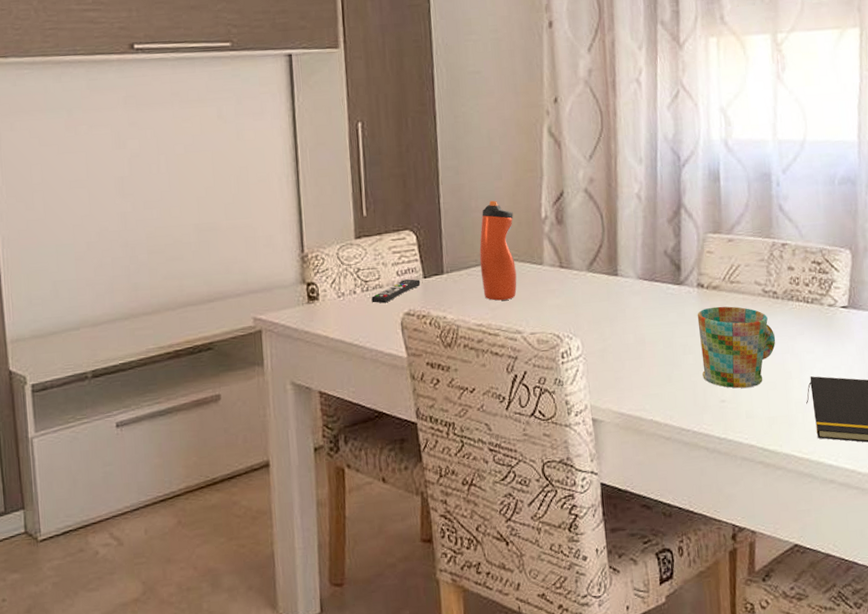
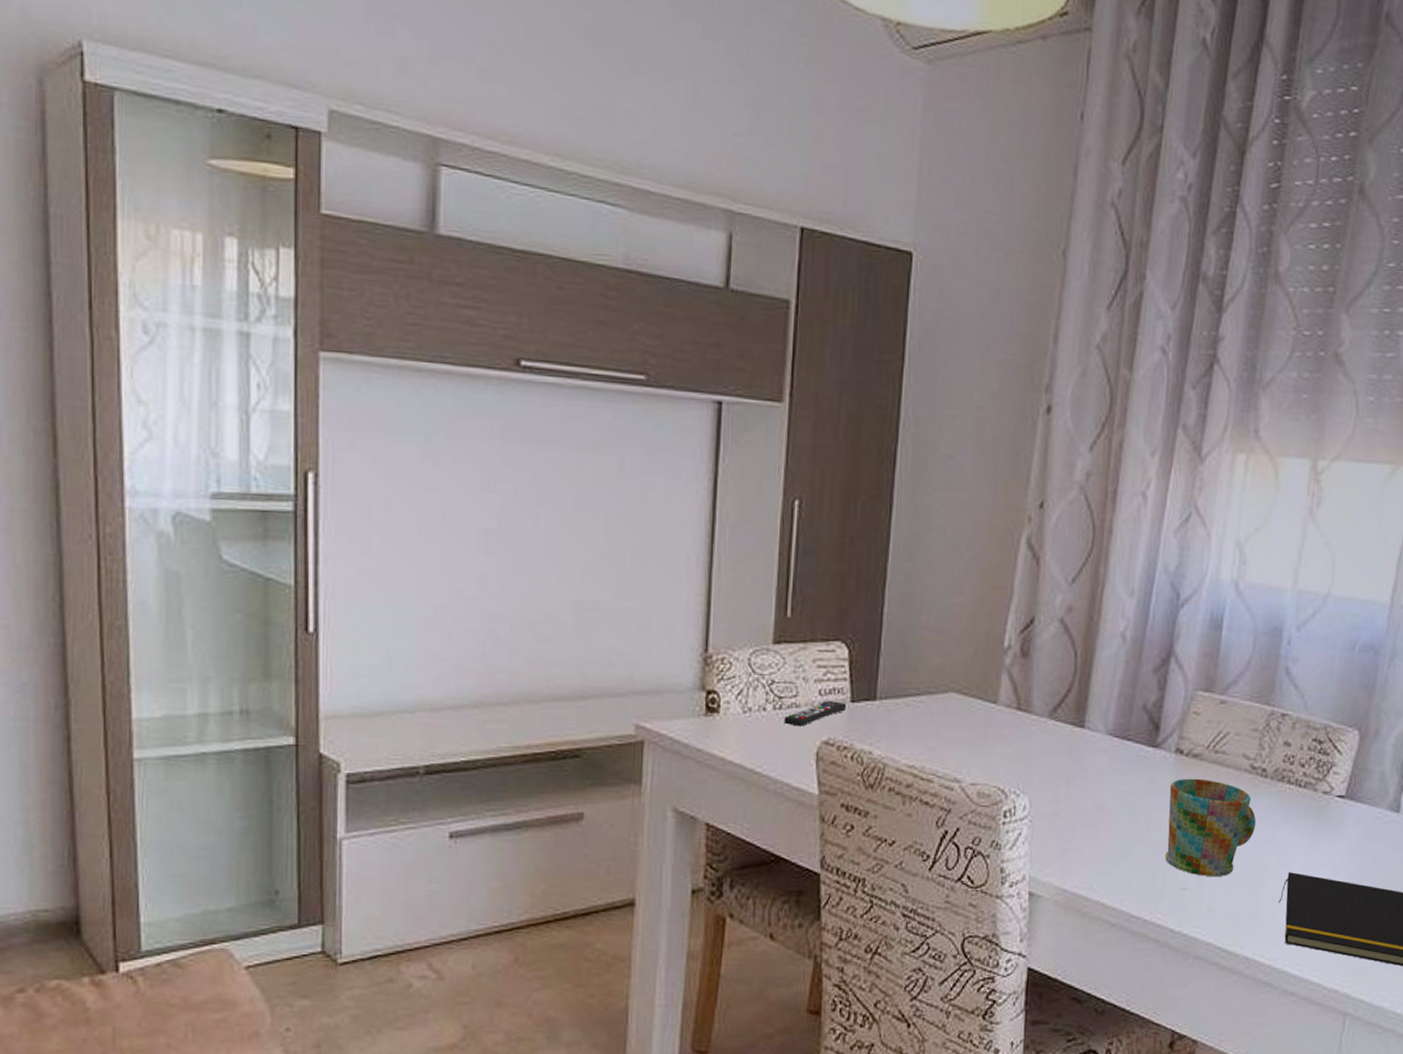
water bottle: present [479,200,517,301] -> none [921,618,970,741]

